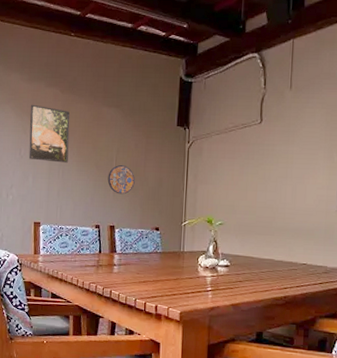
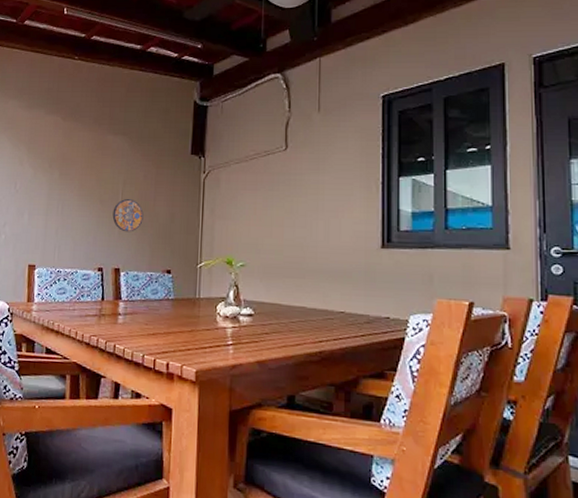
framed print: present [28,104,70,163] -> none [24,133,71,197]

